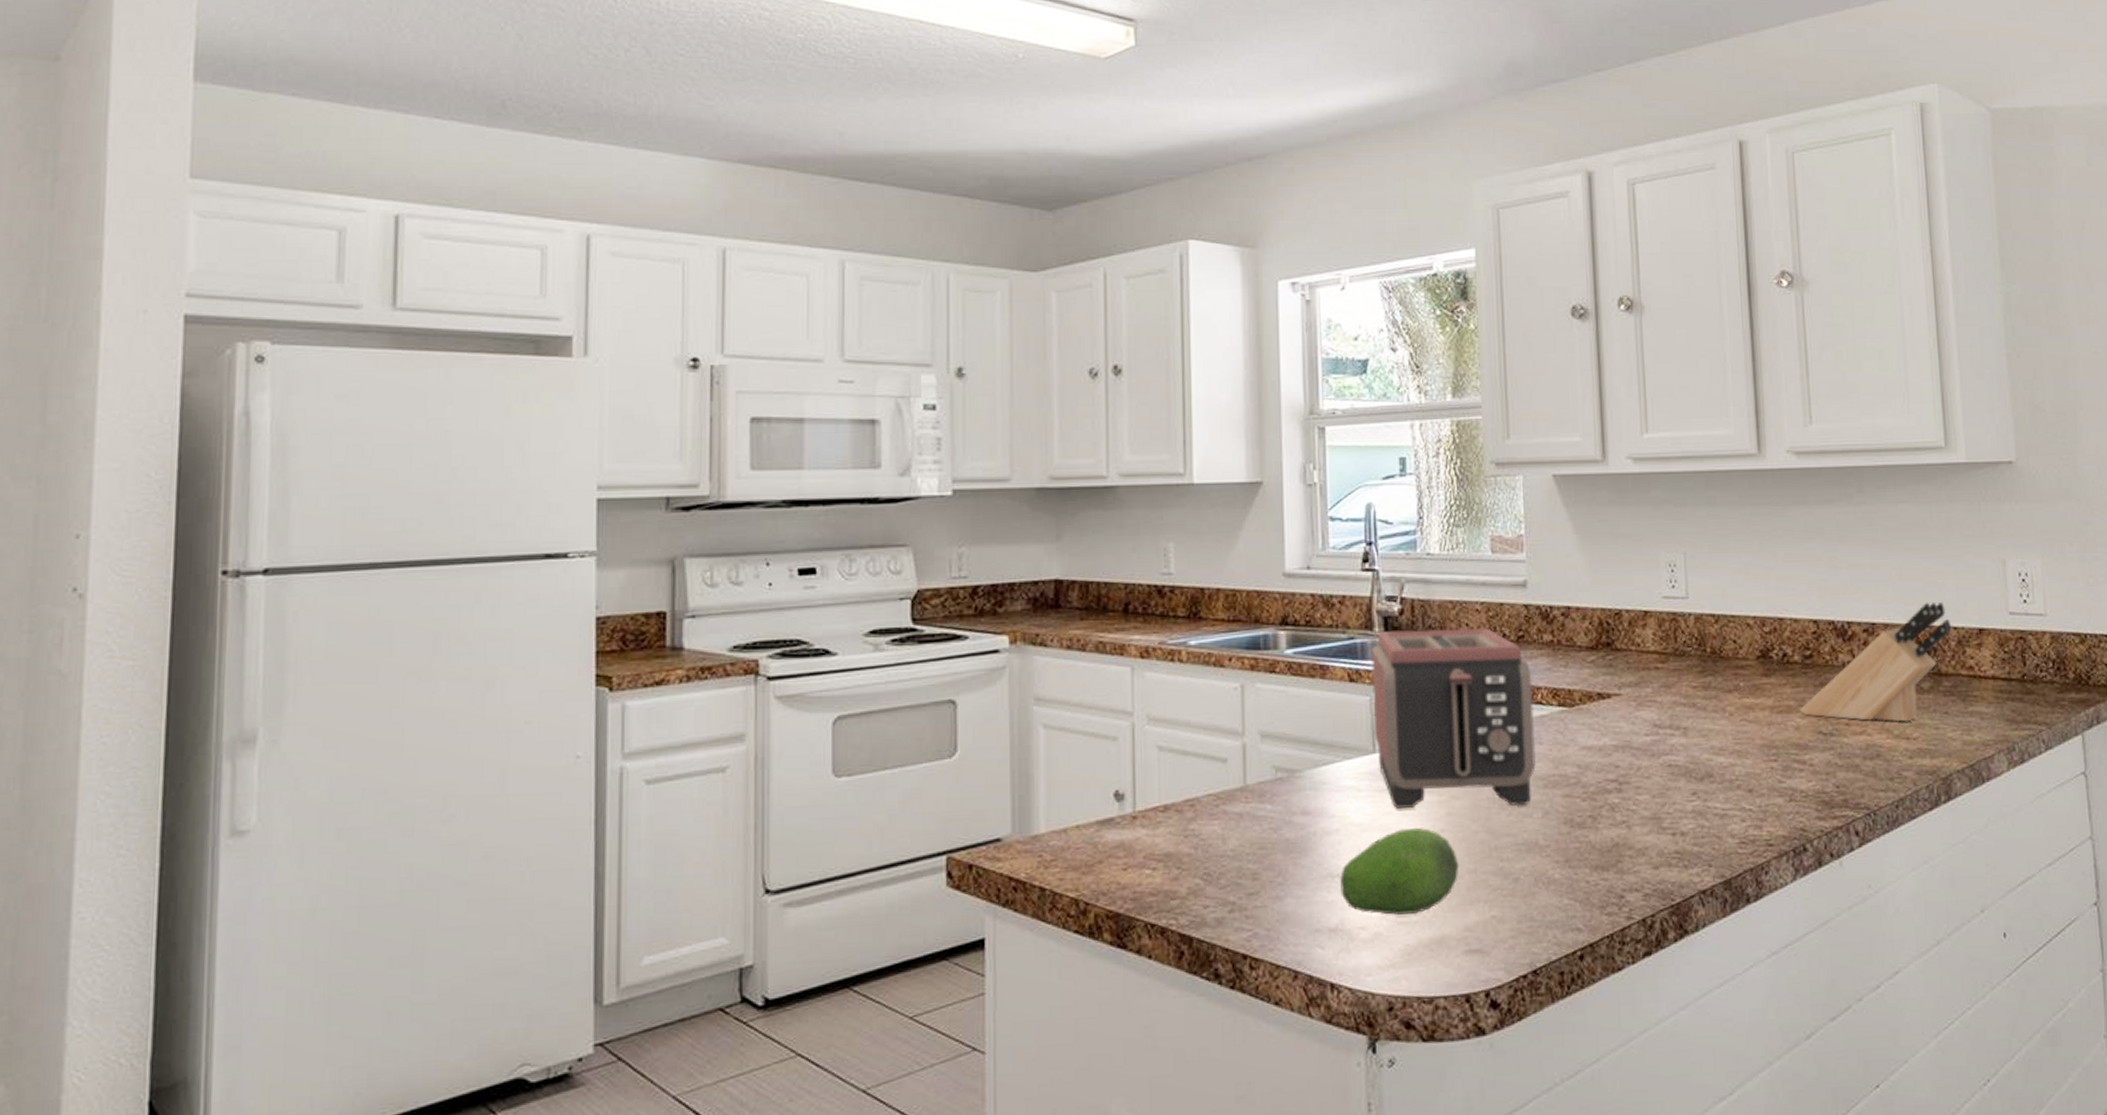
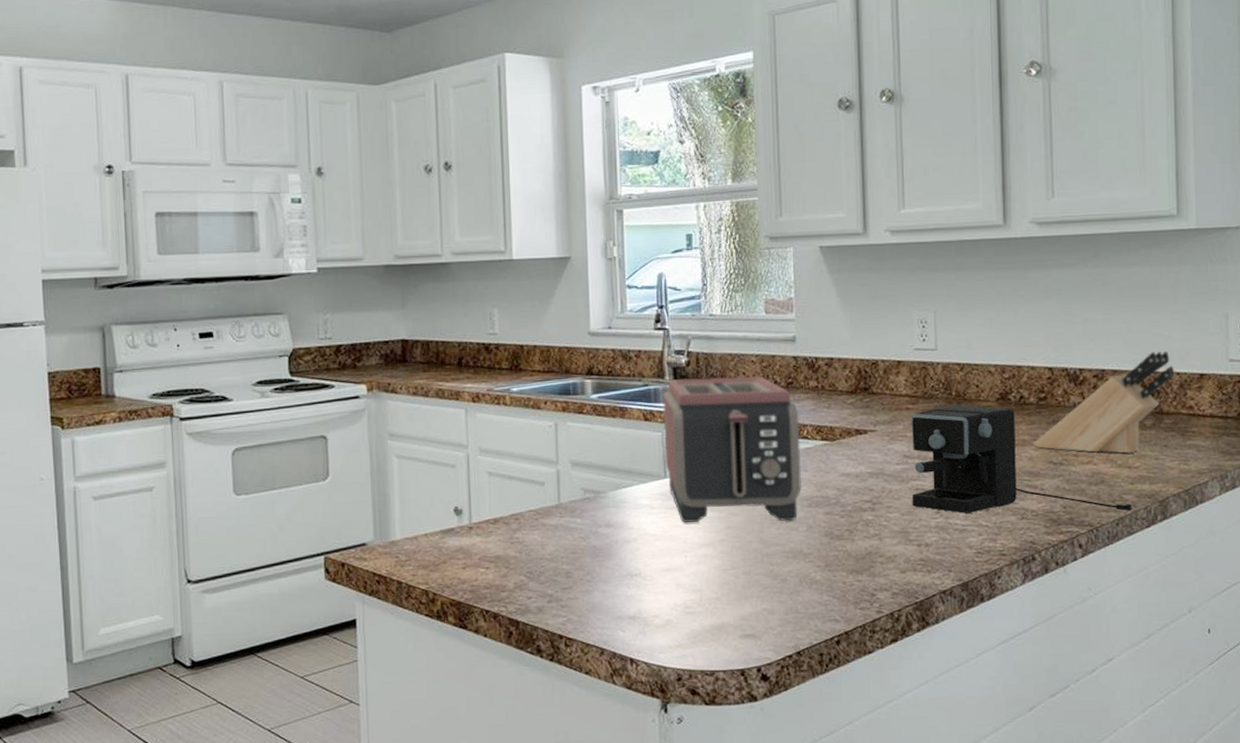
fruit: present [1340,827,1458,915] -> none [638,537,735,607]
coffee maker: none [1660,664,1914,795] -> present [911,405,1133,513]

